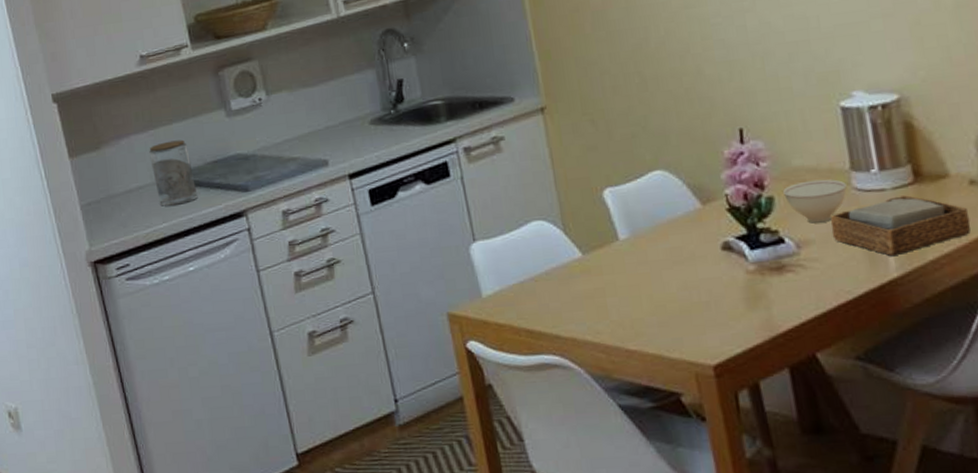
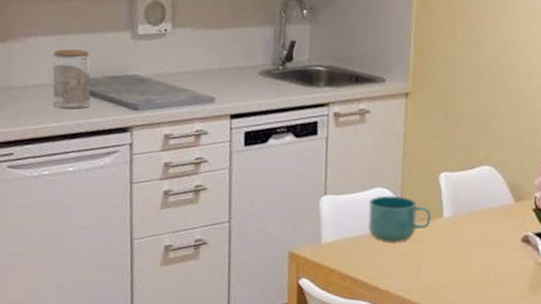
cup: none [526,225,606,281] -> present [368,195,432,242]

